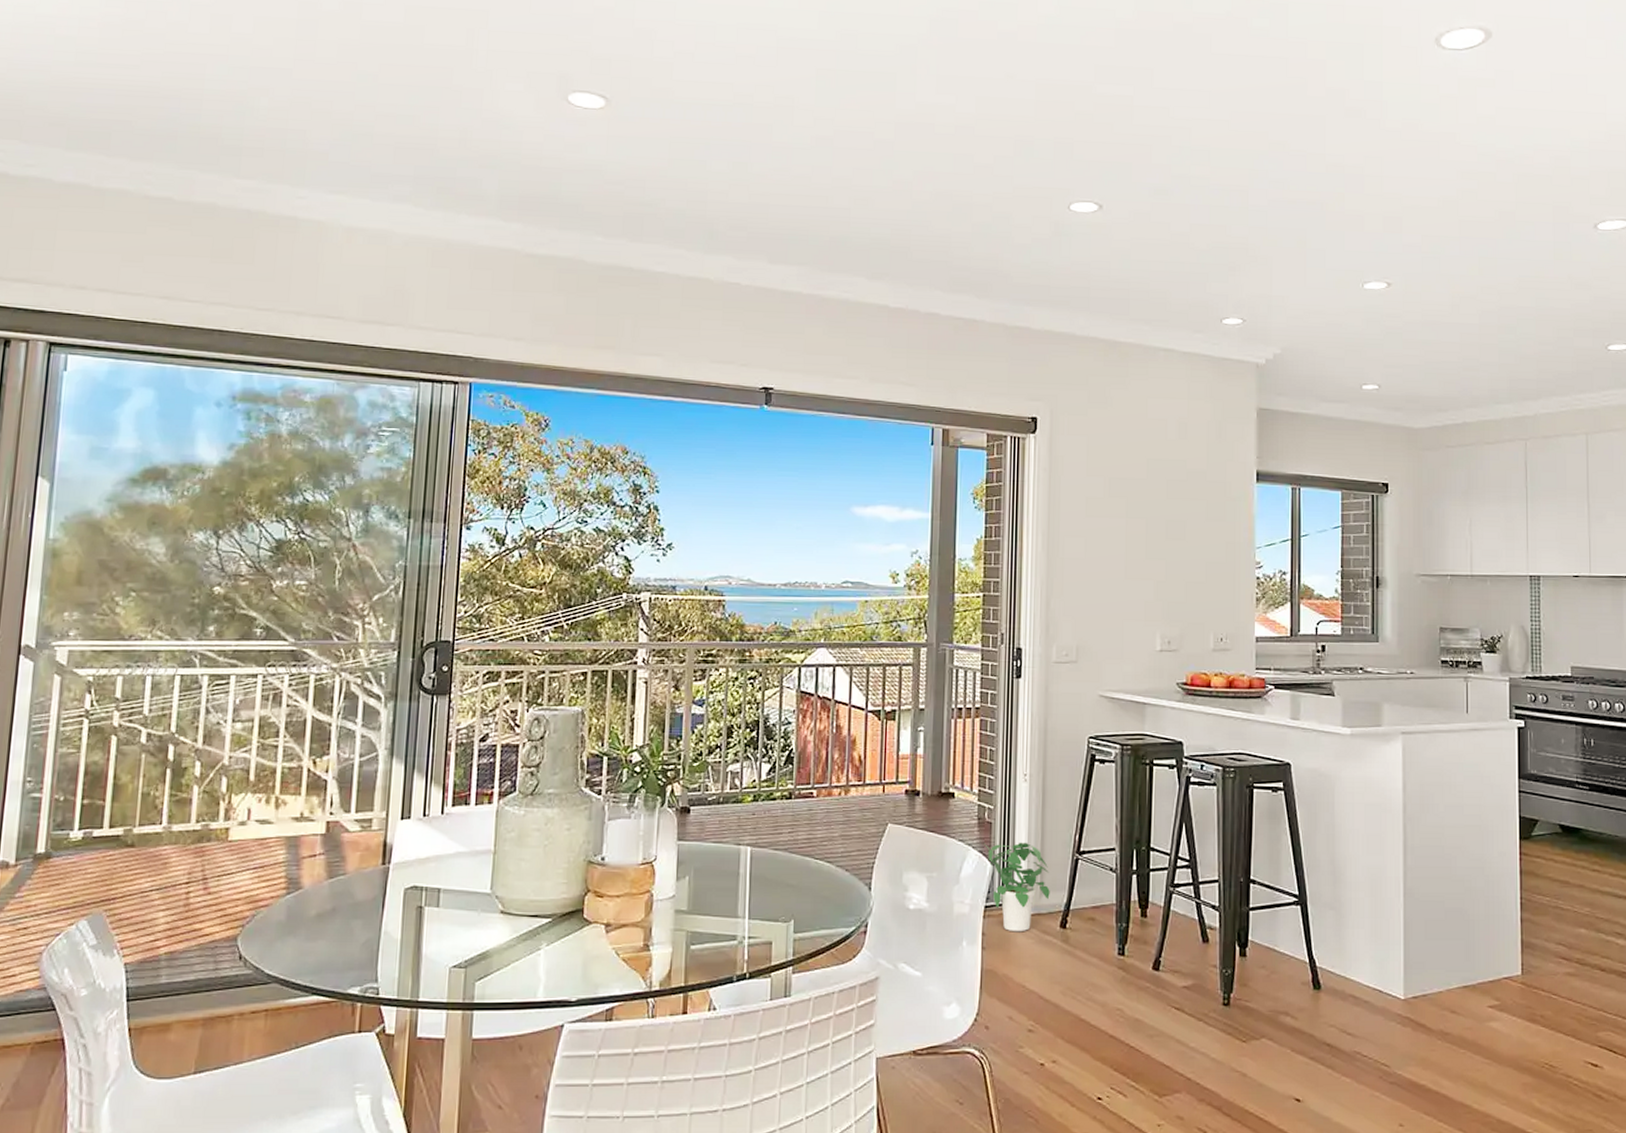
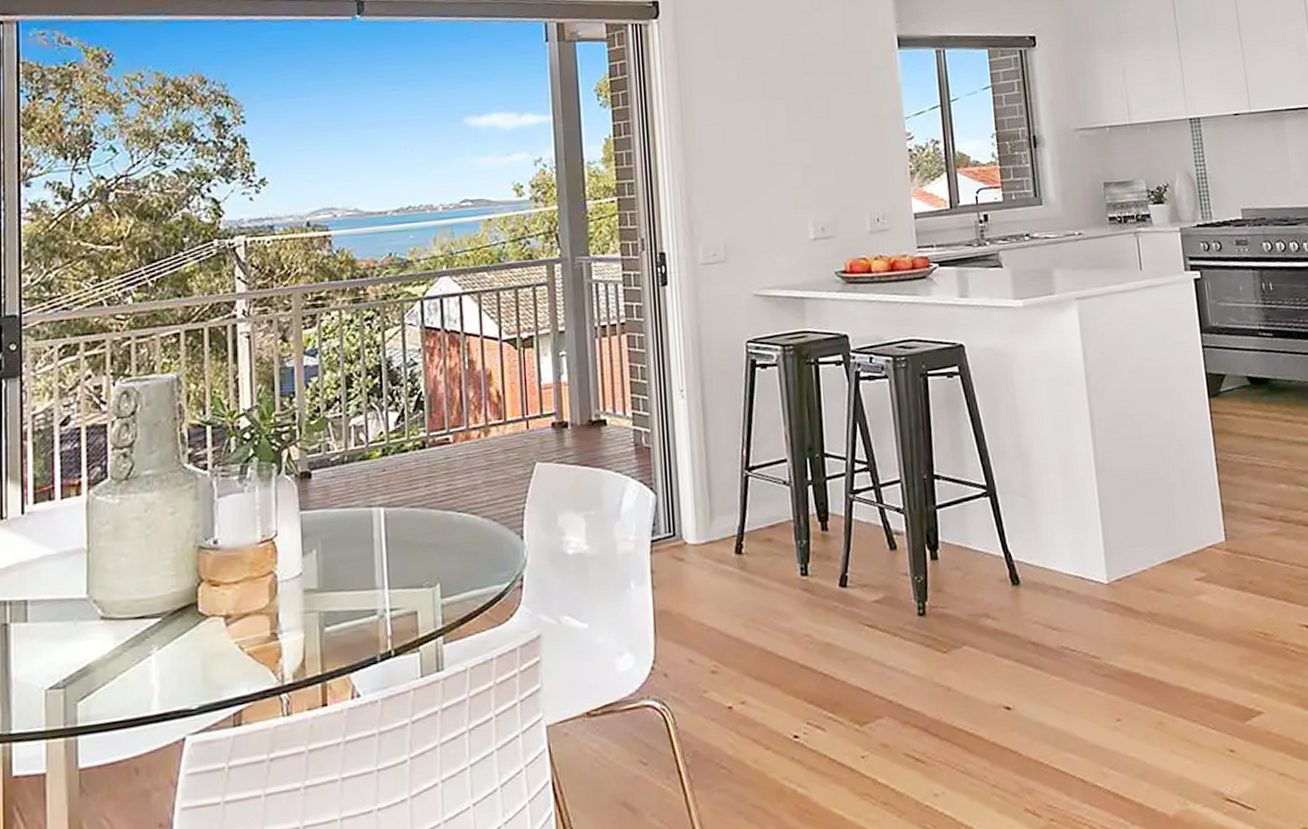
potted plant: present [984,842,1050,932] -> none [644,464,721,566]

